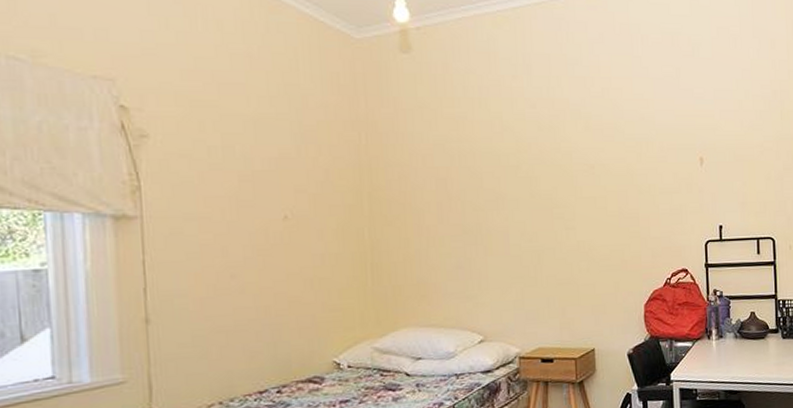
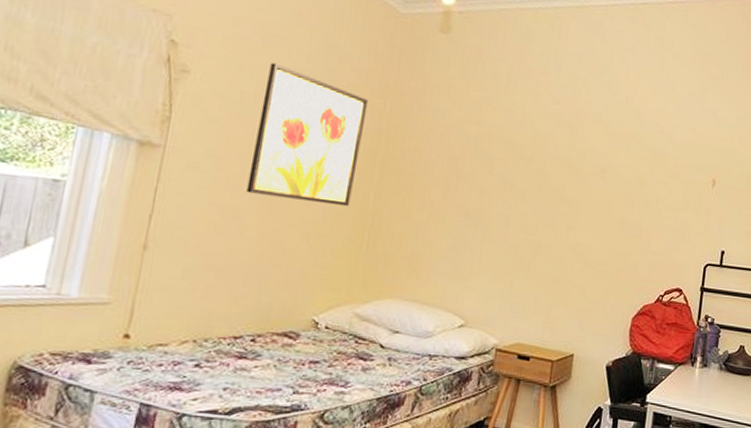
wall art: none [231,112,346,250] -> present [246,62,369,207]

